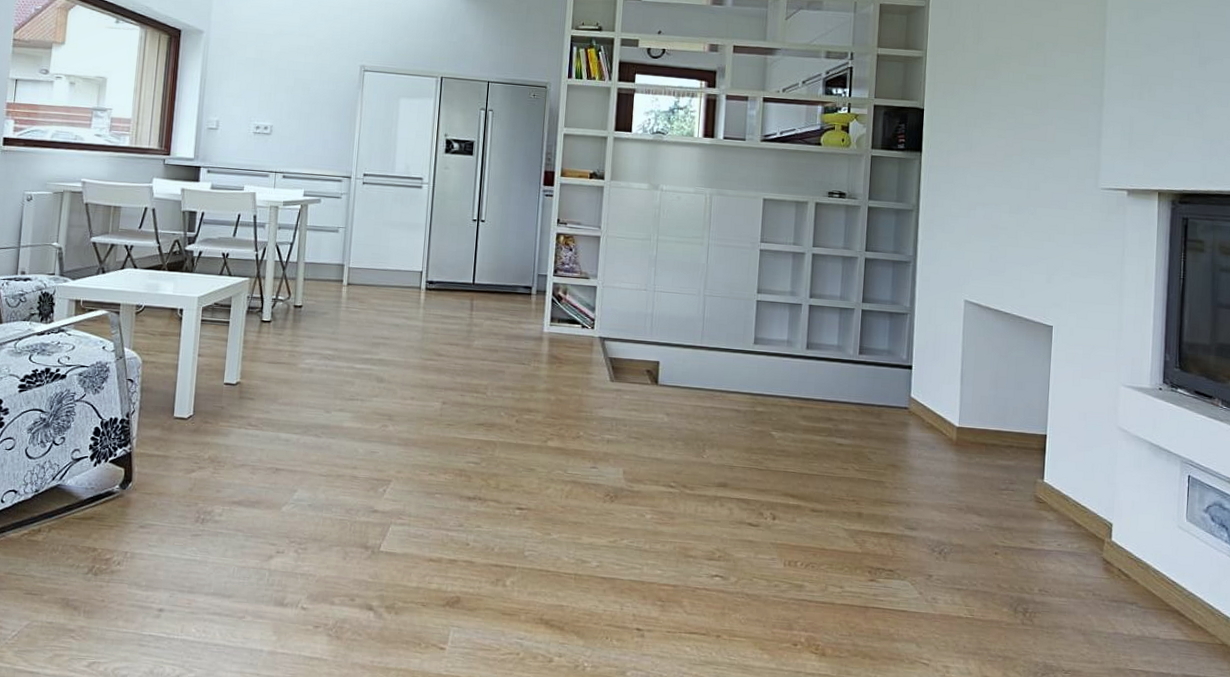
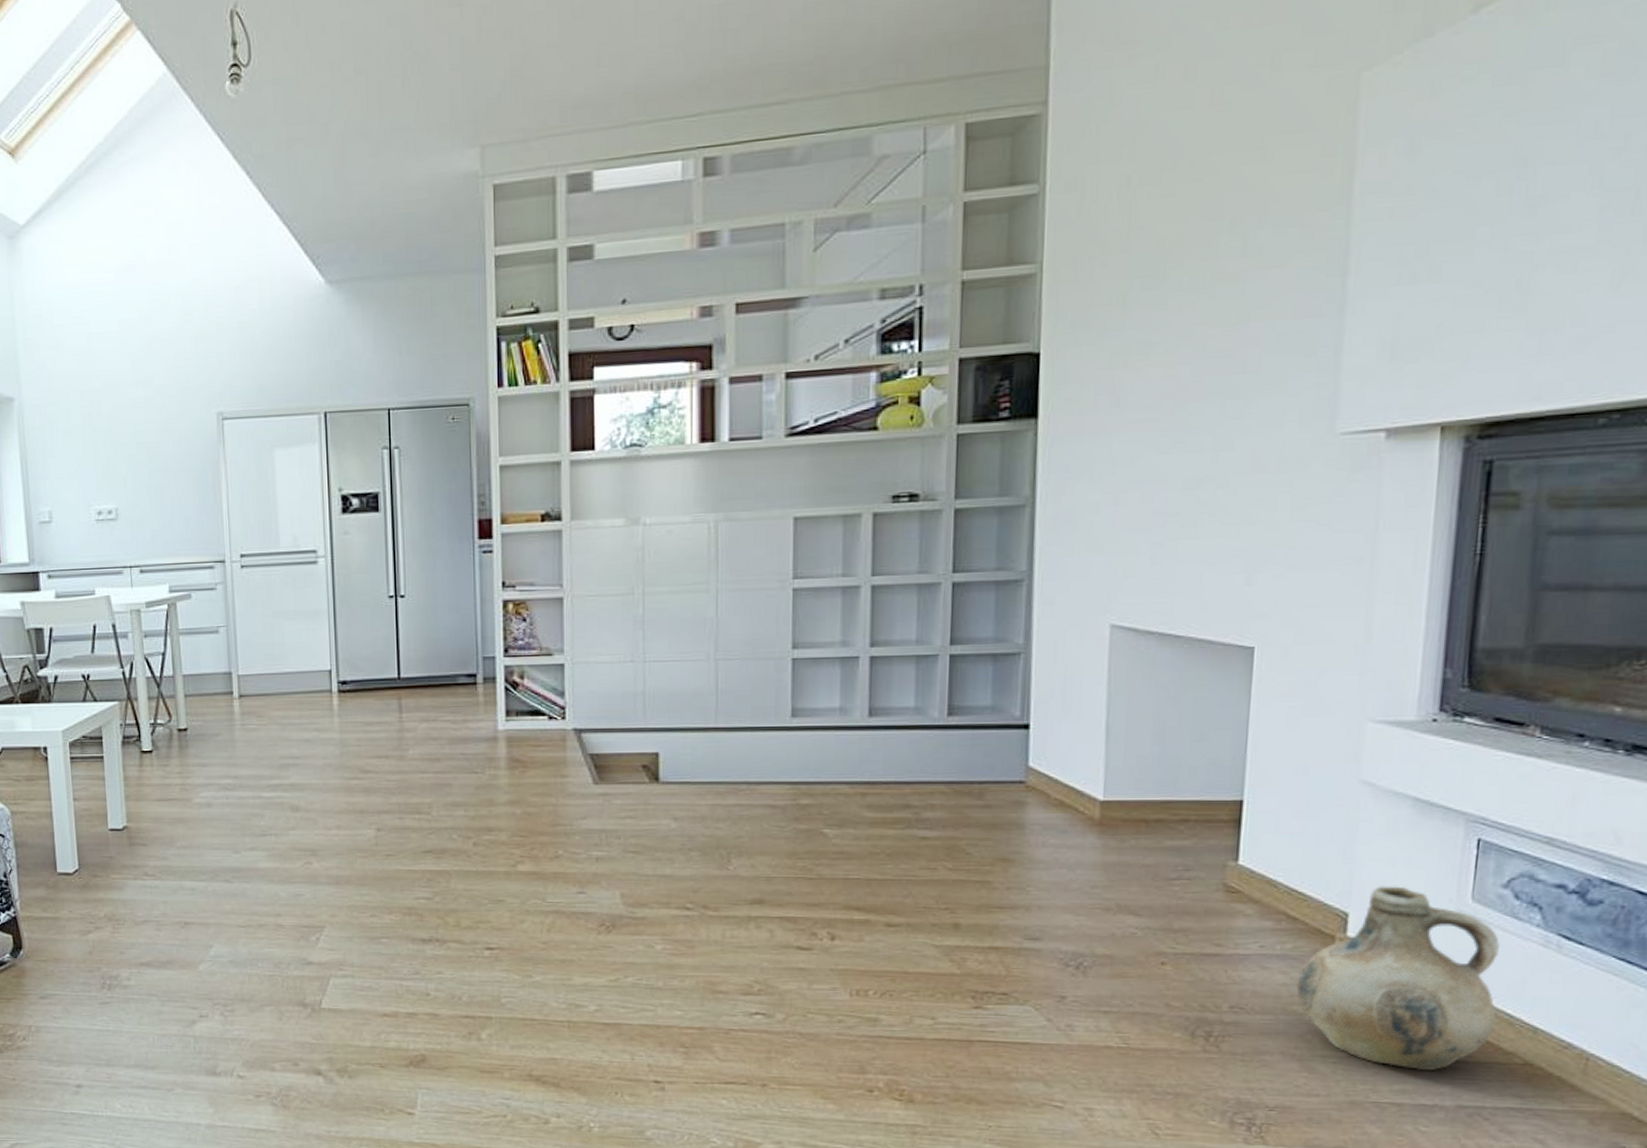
ceramic jug: none [1081,505,1205,647] -> present [1296,886,1500,1071]

